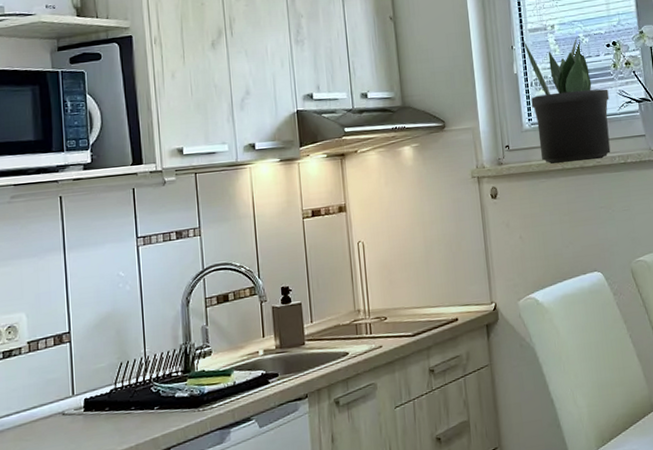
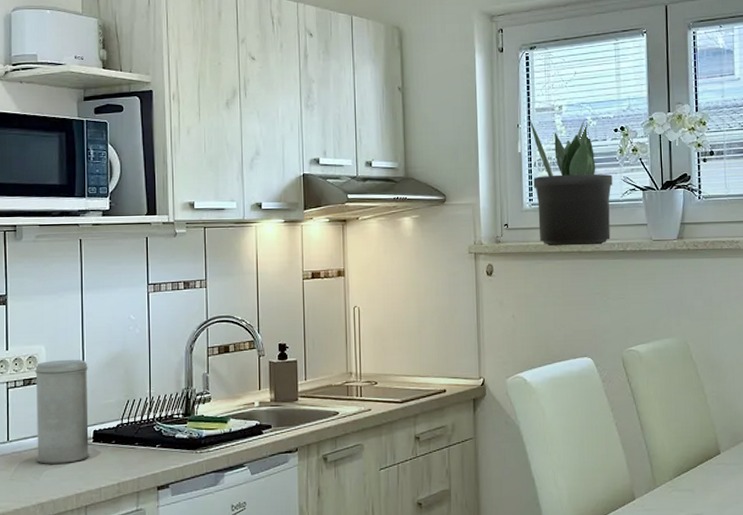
canister: none [16,324,82,442] -> present [35,359,90,464]

